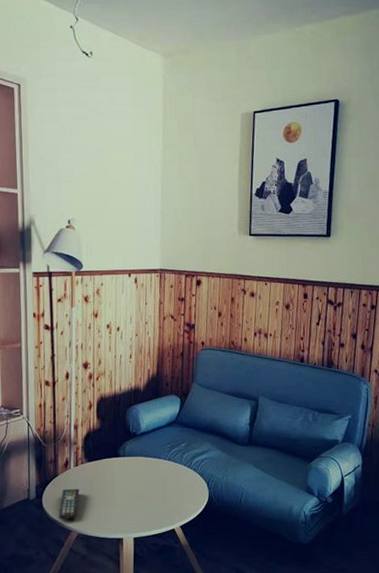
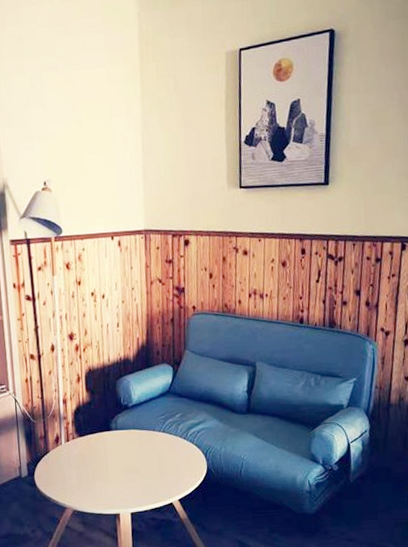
remote control: present [58,488,80,519] -> none [52,464,73,496]

